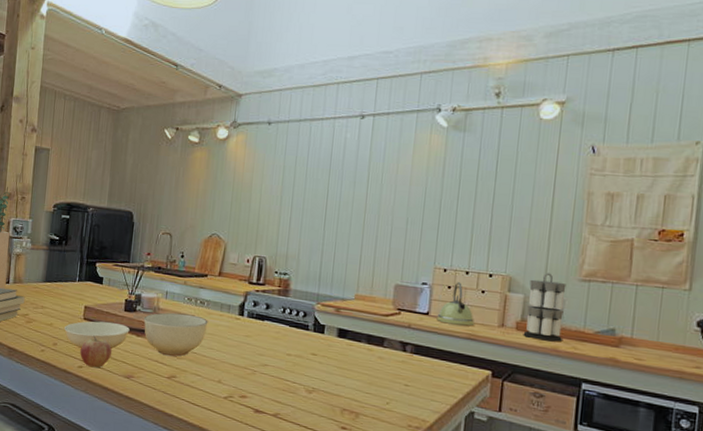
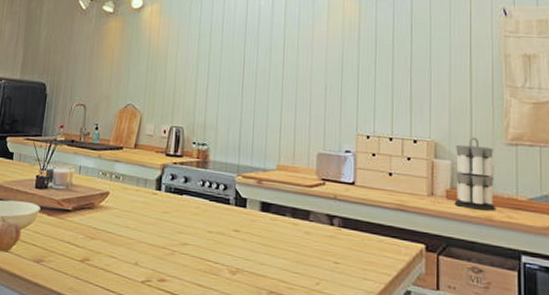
bowl: present [143,312,208,356] -> none [55,188,124,237]
kettle: present [436,282,475,327] -> none [363,149,404,196]

